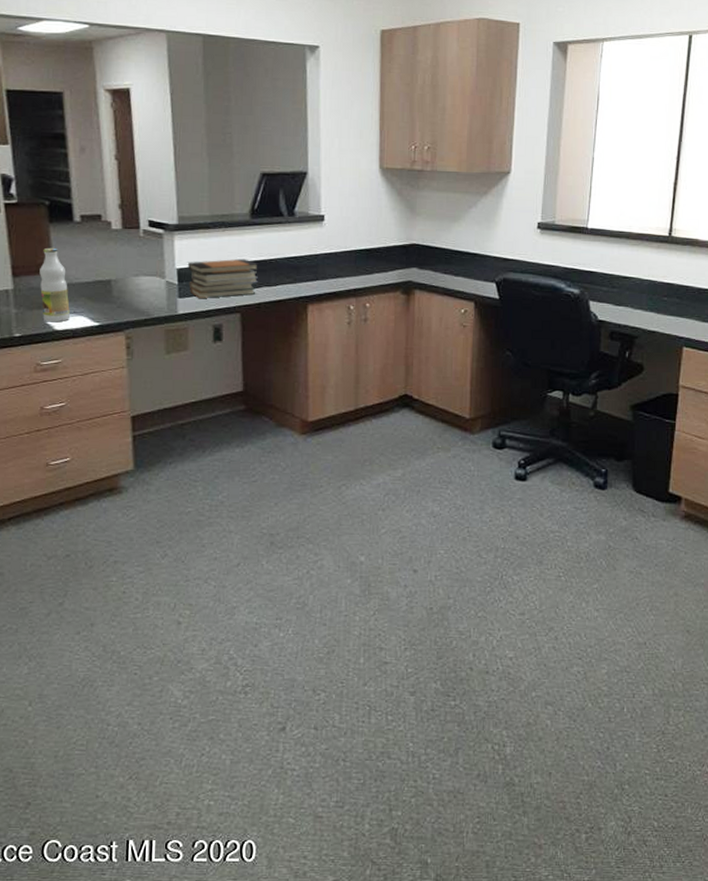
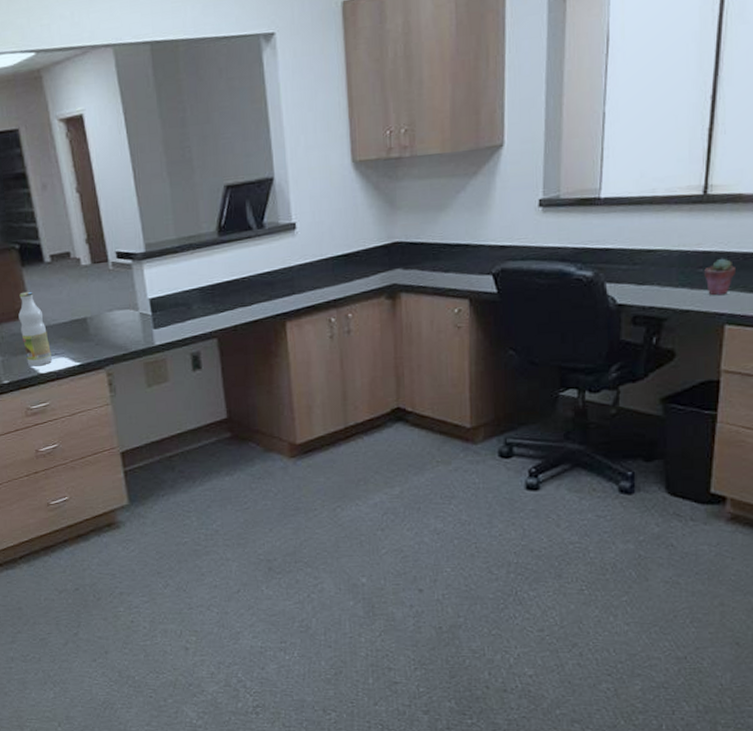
book stack: present [188,258,259,298] -> none [160,280,233,327]
potted succulent: none [668,290,692,322] -> present [704,258,735,296]

